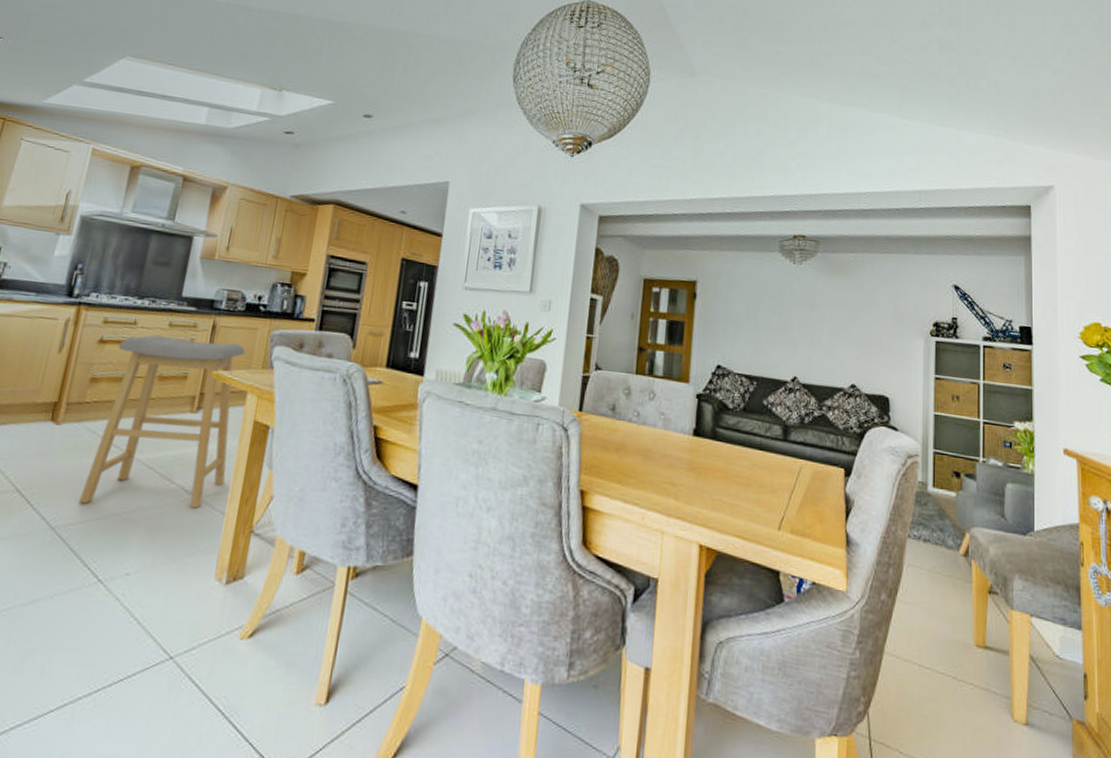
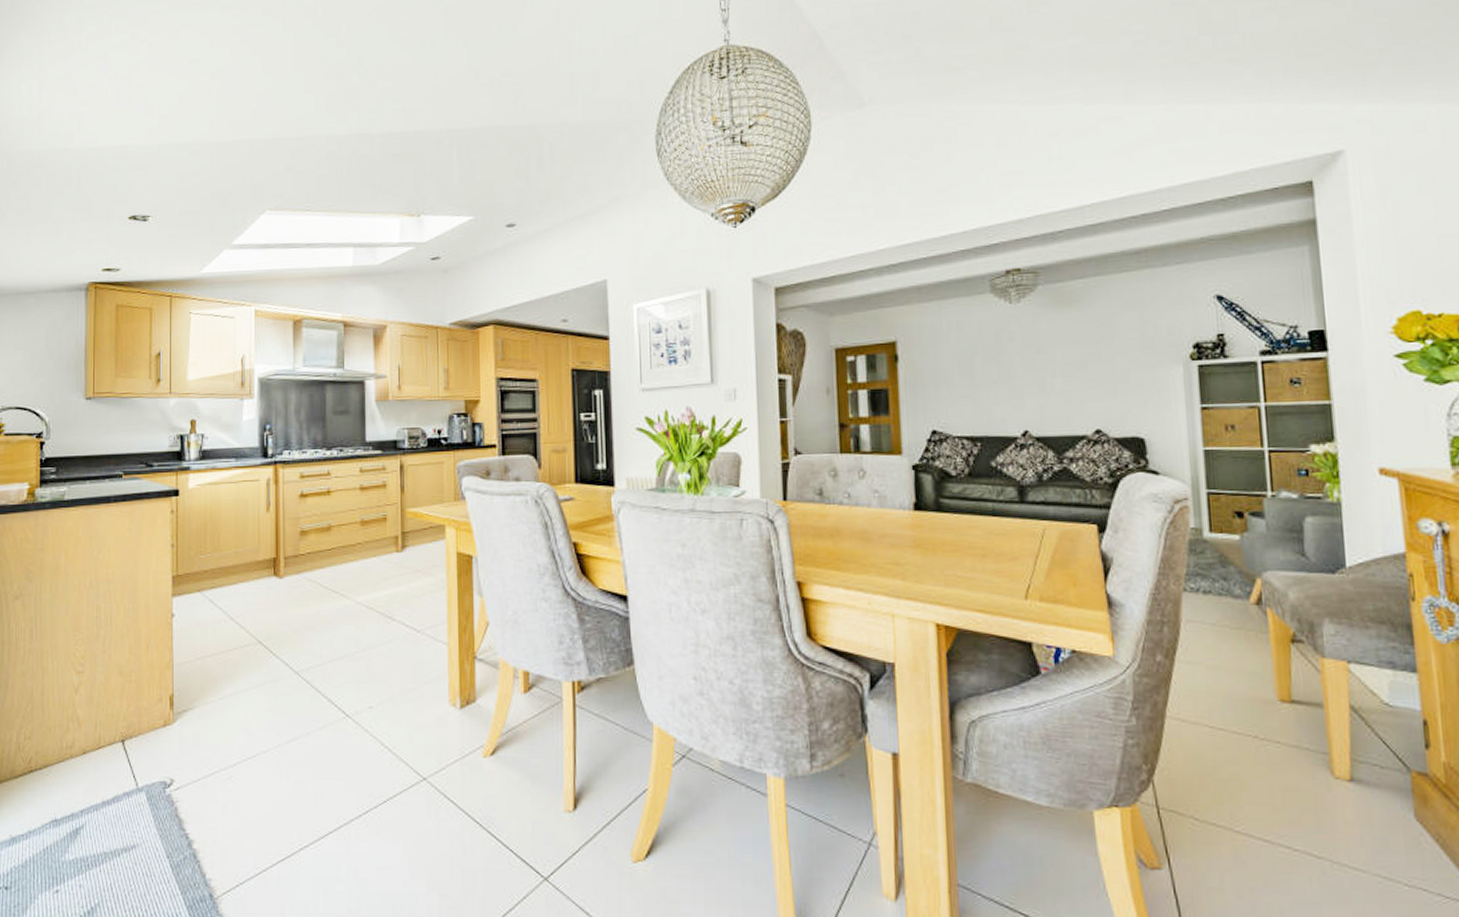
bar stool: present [79,334,245,508] -> none [314,480,441,648]

